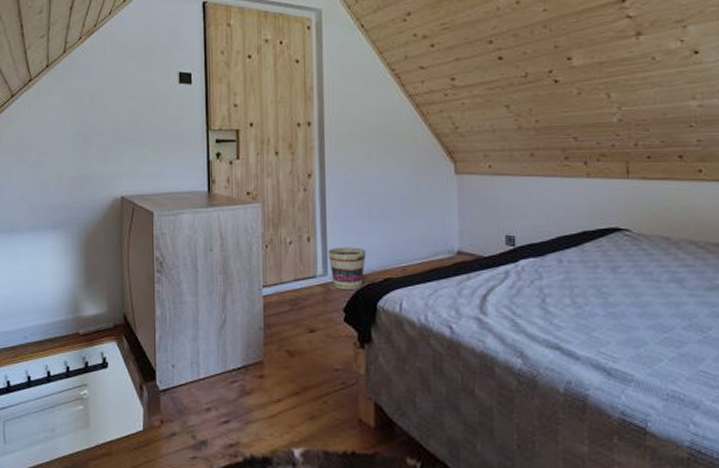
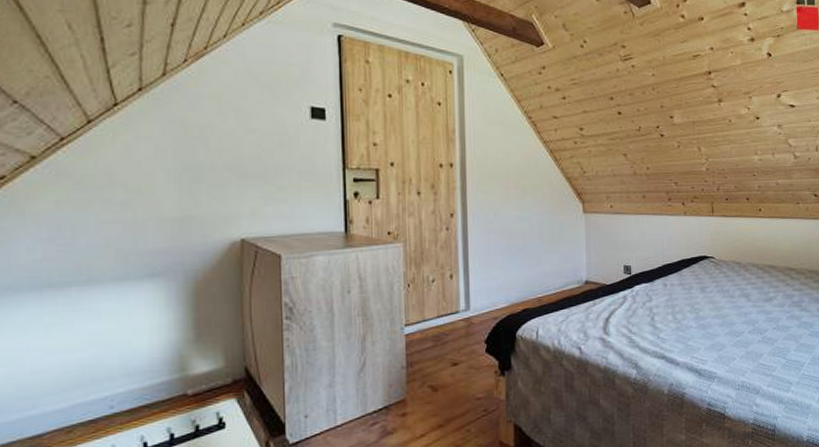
basket: present [327,247,367,289] -> none [469,282,507,322]

